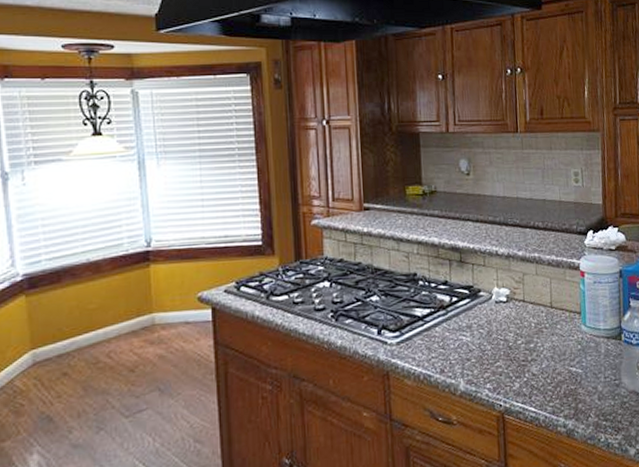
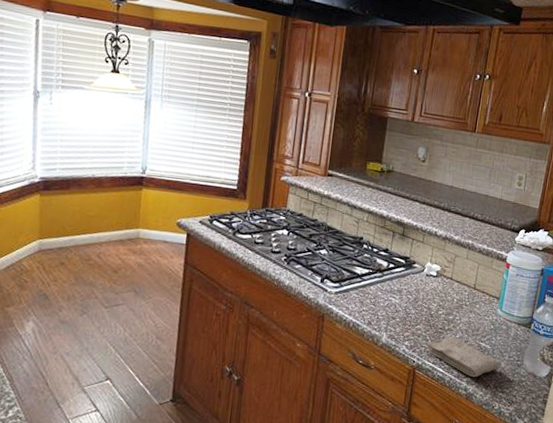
washcloth: none [511,366,596,411] -> present [426,335,499,378]

